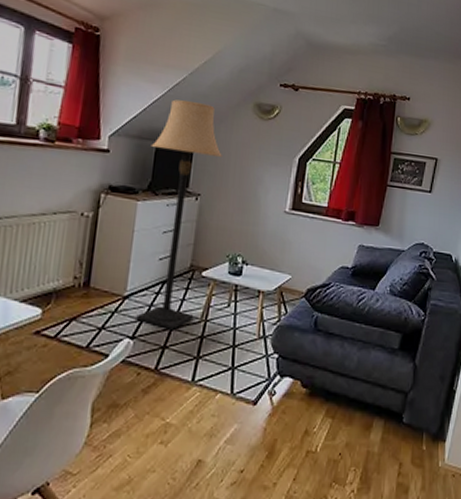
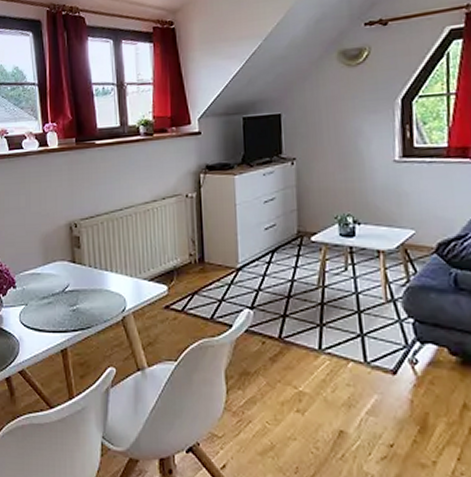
lamp: present [136,99,222,330] -> none [238,65,312,298]

